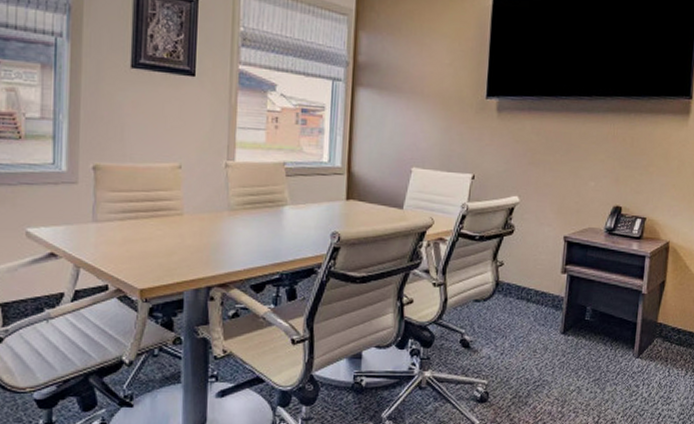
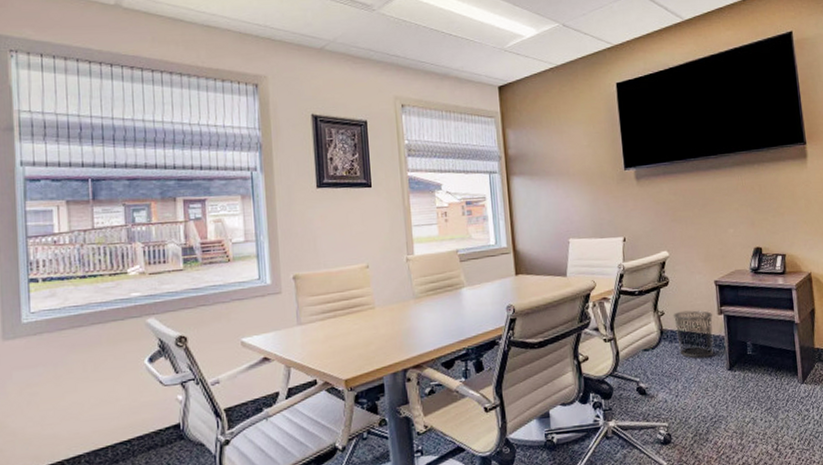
waste bin: none [512,264,555,317] -> present [673,310,714,359]

